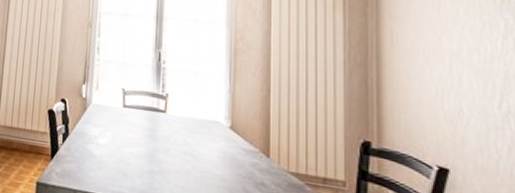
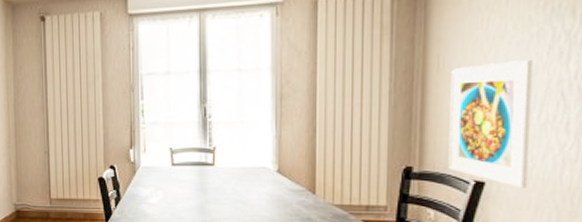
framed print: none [405,45,496,183] -> present [448,60,533,188]

